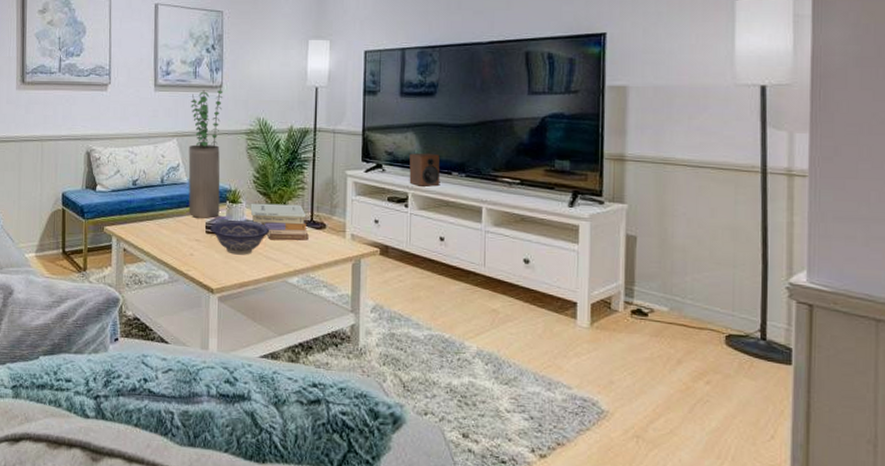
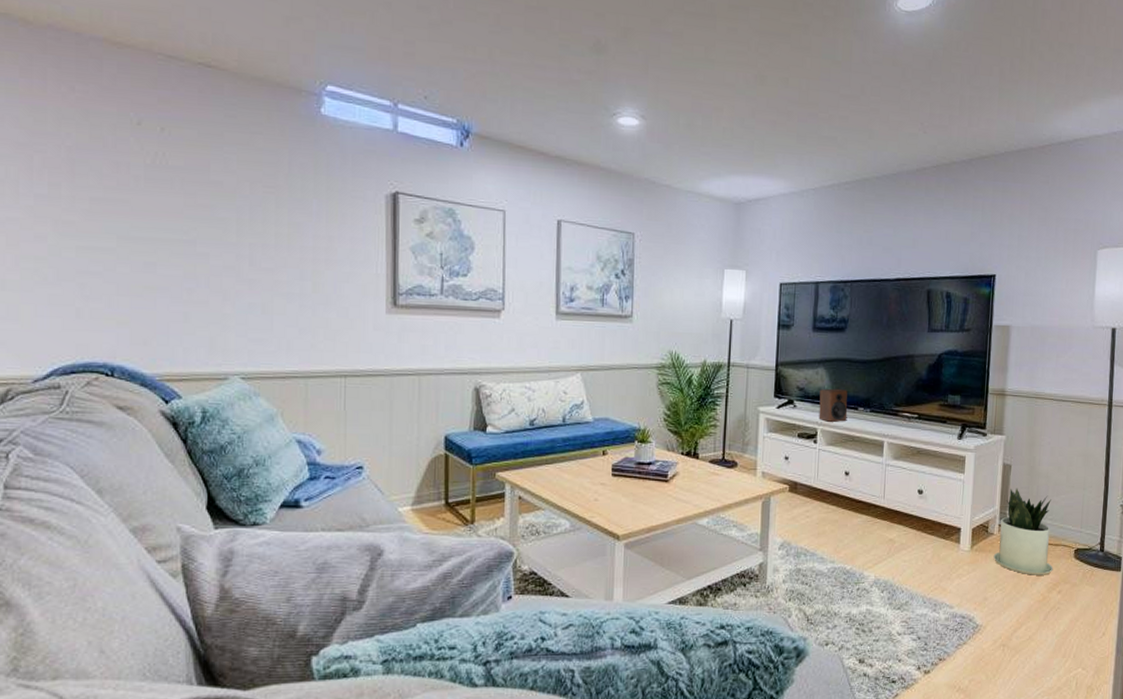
vase: present [188,84,222,219] -> none [593,314,632,461]
decorative bowl: present [209,219,270,255] -> none [616,460,681,498]
books: present [250,203,309,241] -> none [660,442,720,481]
planter: none [619,262,698,362] -> present [993,488,1053,575]

